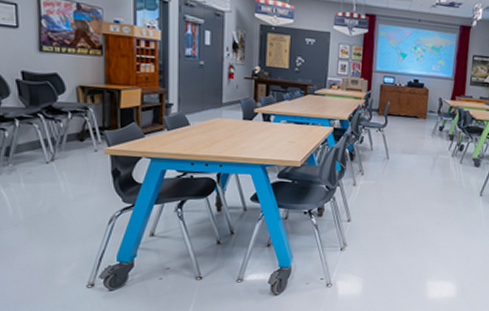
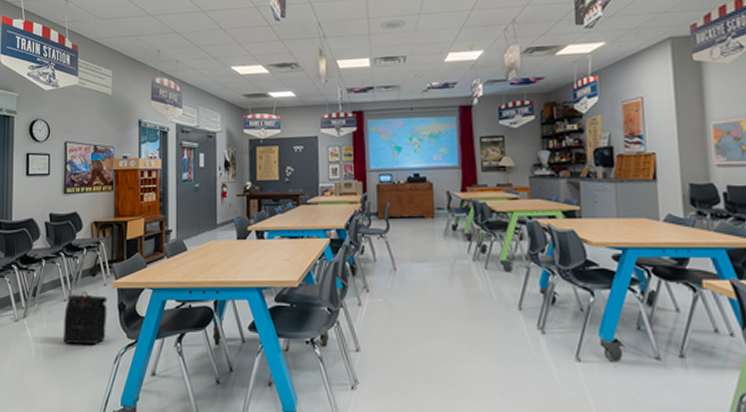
backpack: none [46,155,100,206] -> present [63,291,108,344]

